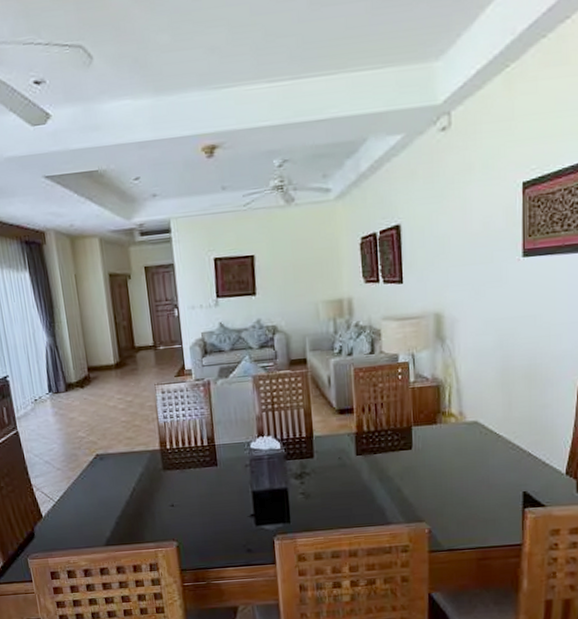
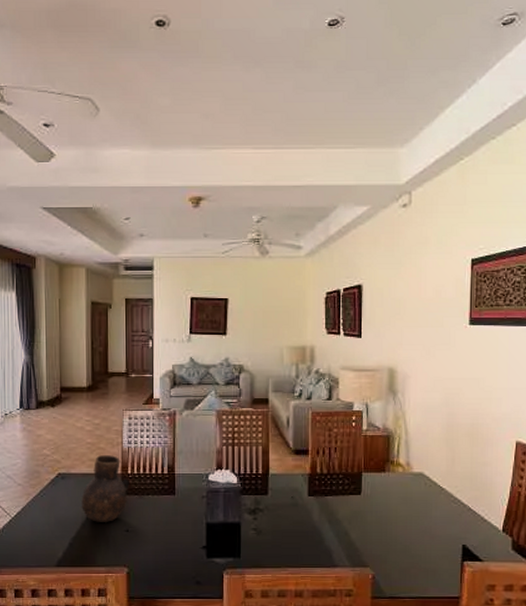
vase: none [122,431,170,500] -> present [81,455,129,522]

